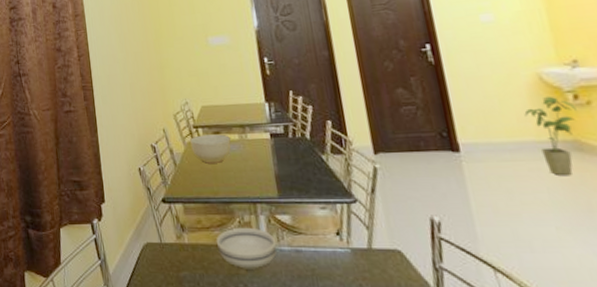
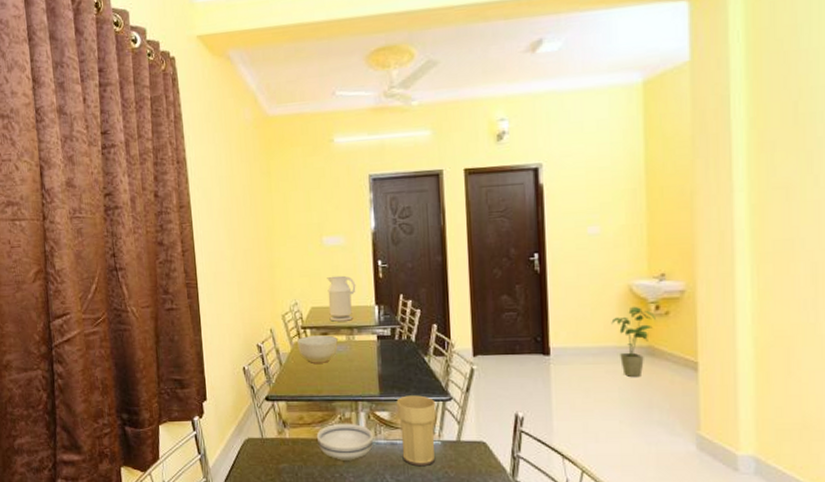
water jug: none [215,73,245,120] -> present [327,275,356,322]
cup: none [296,197,346,278] -> present [396,395,436,467]

